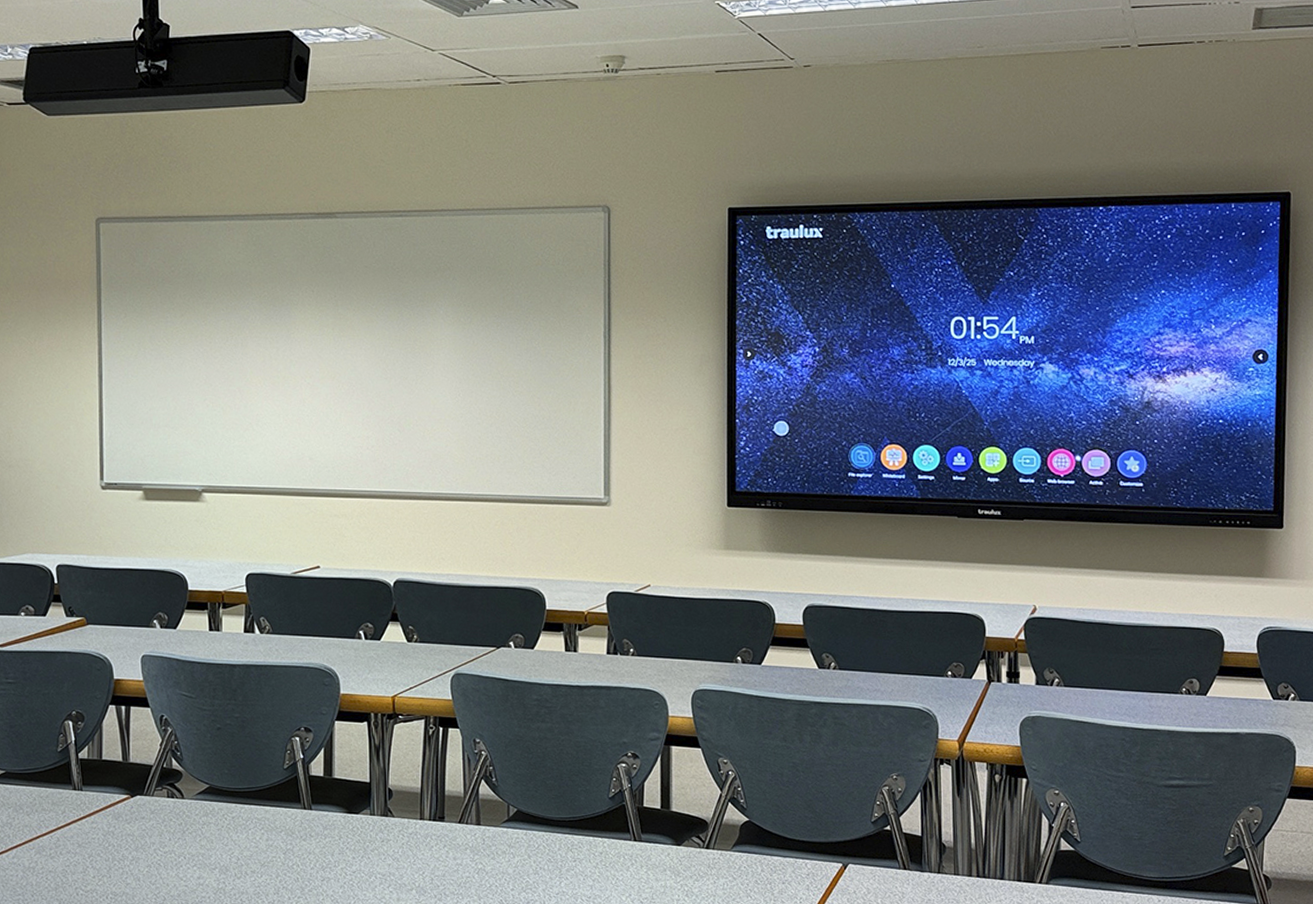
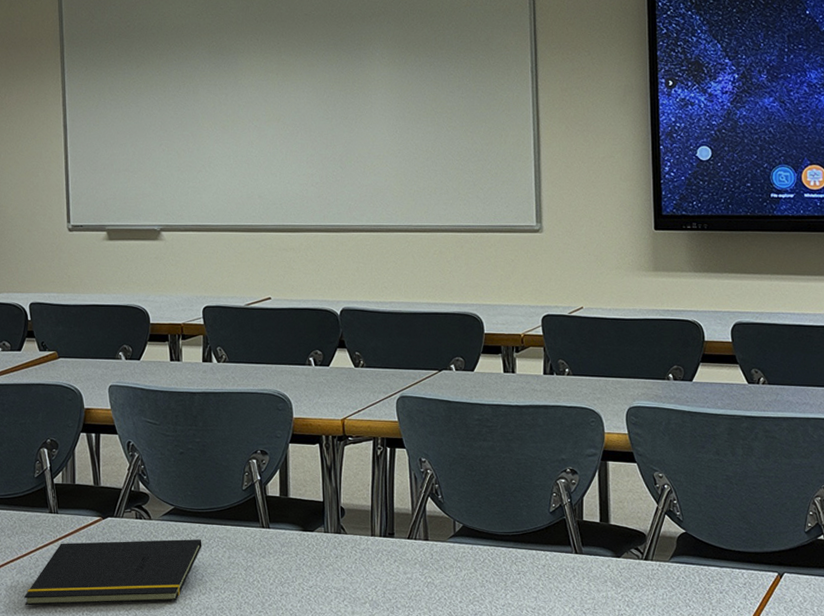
notepad: none [43,820,239,888] -> present [24,539,202,606]

